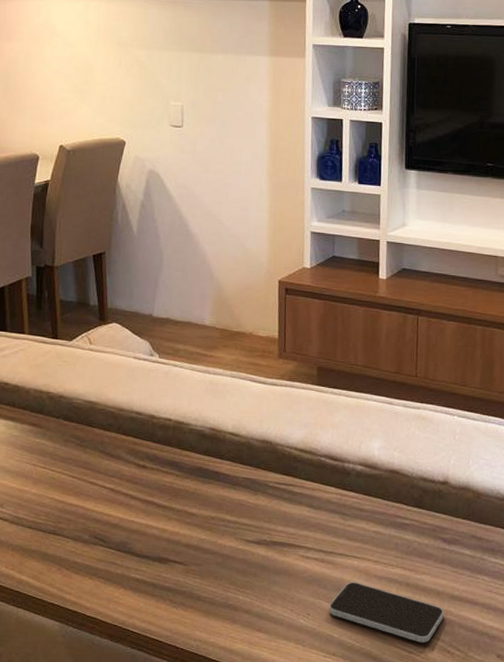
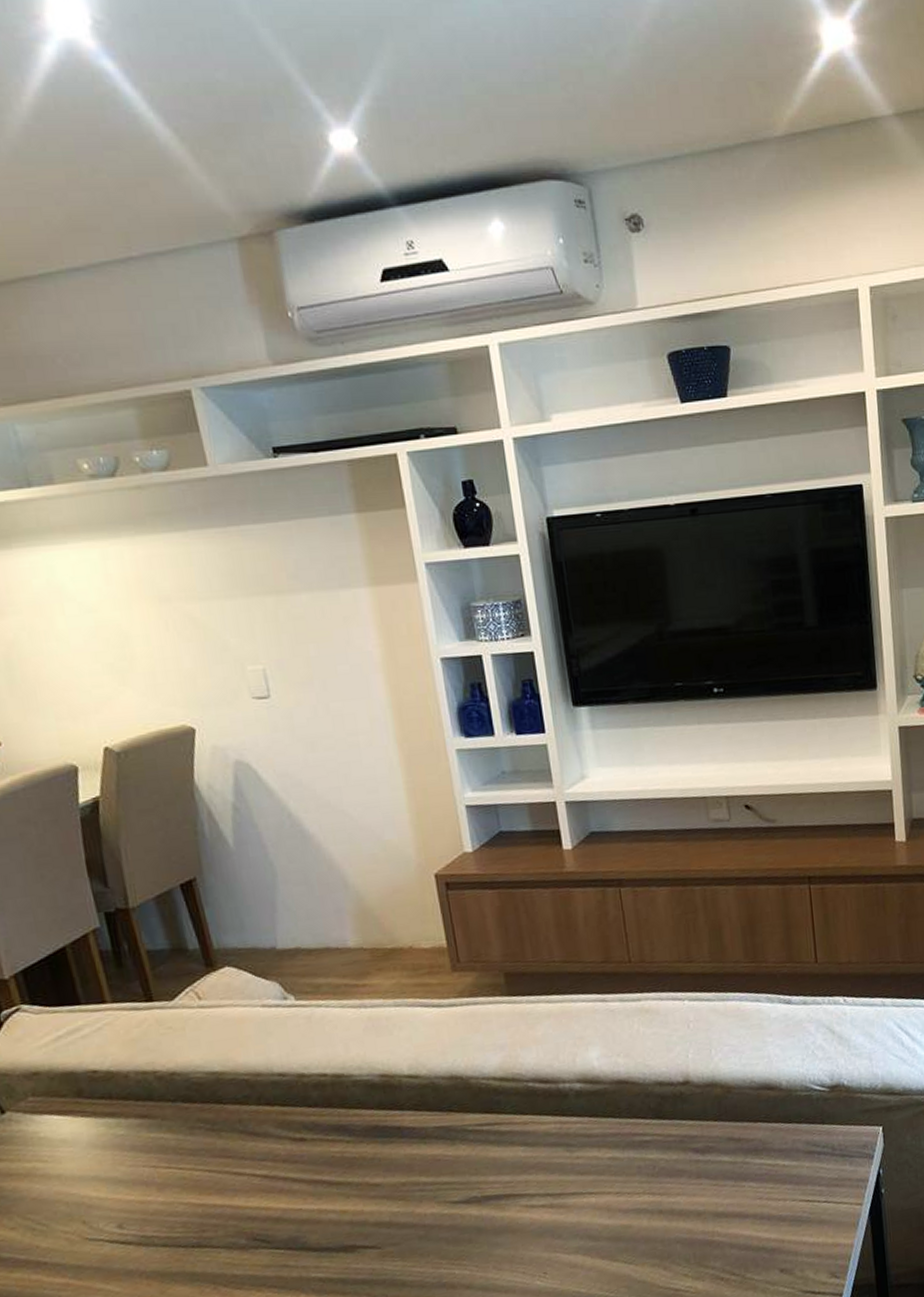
smartphone: present [328,582,444,643] -> none [568,1222,710,1276]

